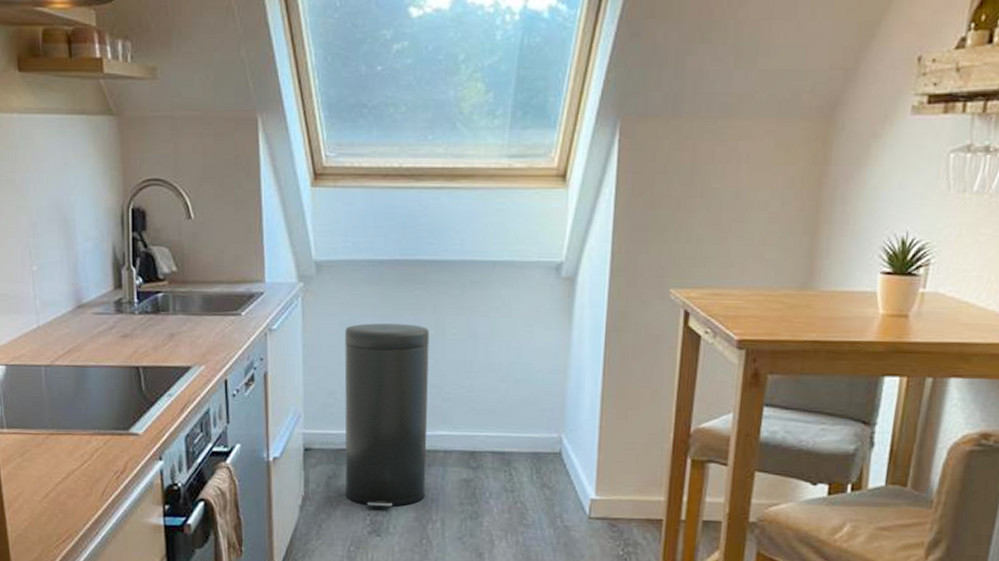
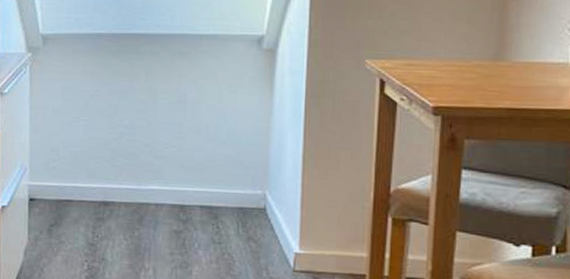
pedal bin: present [344,323,430,508] -> none [65,88,143,255]

